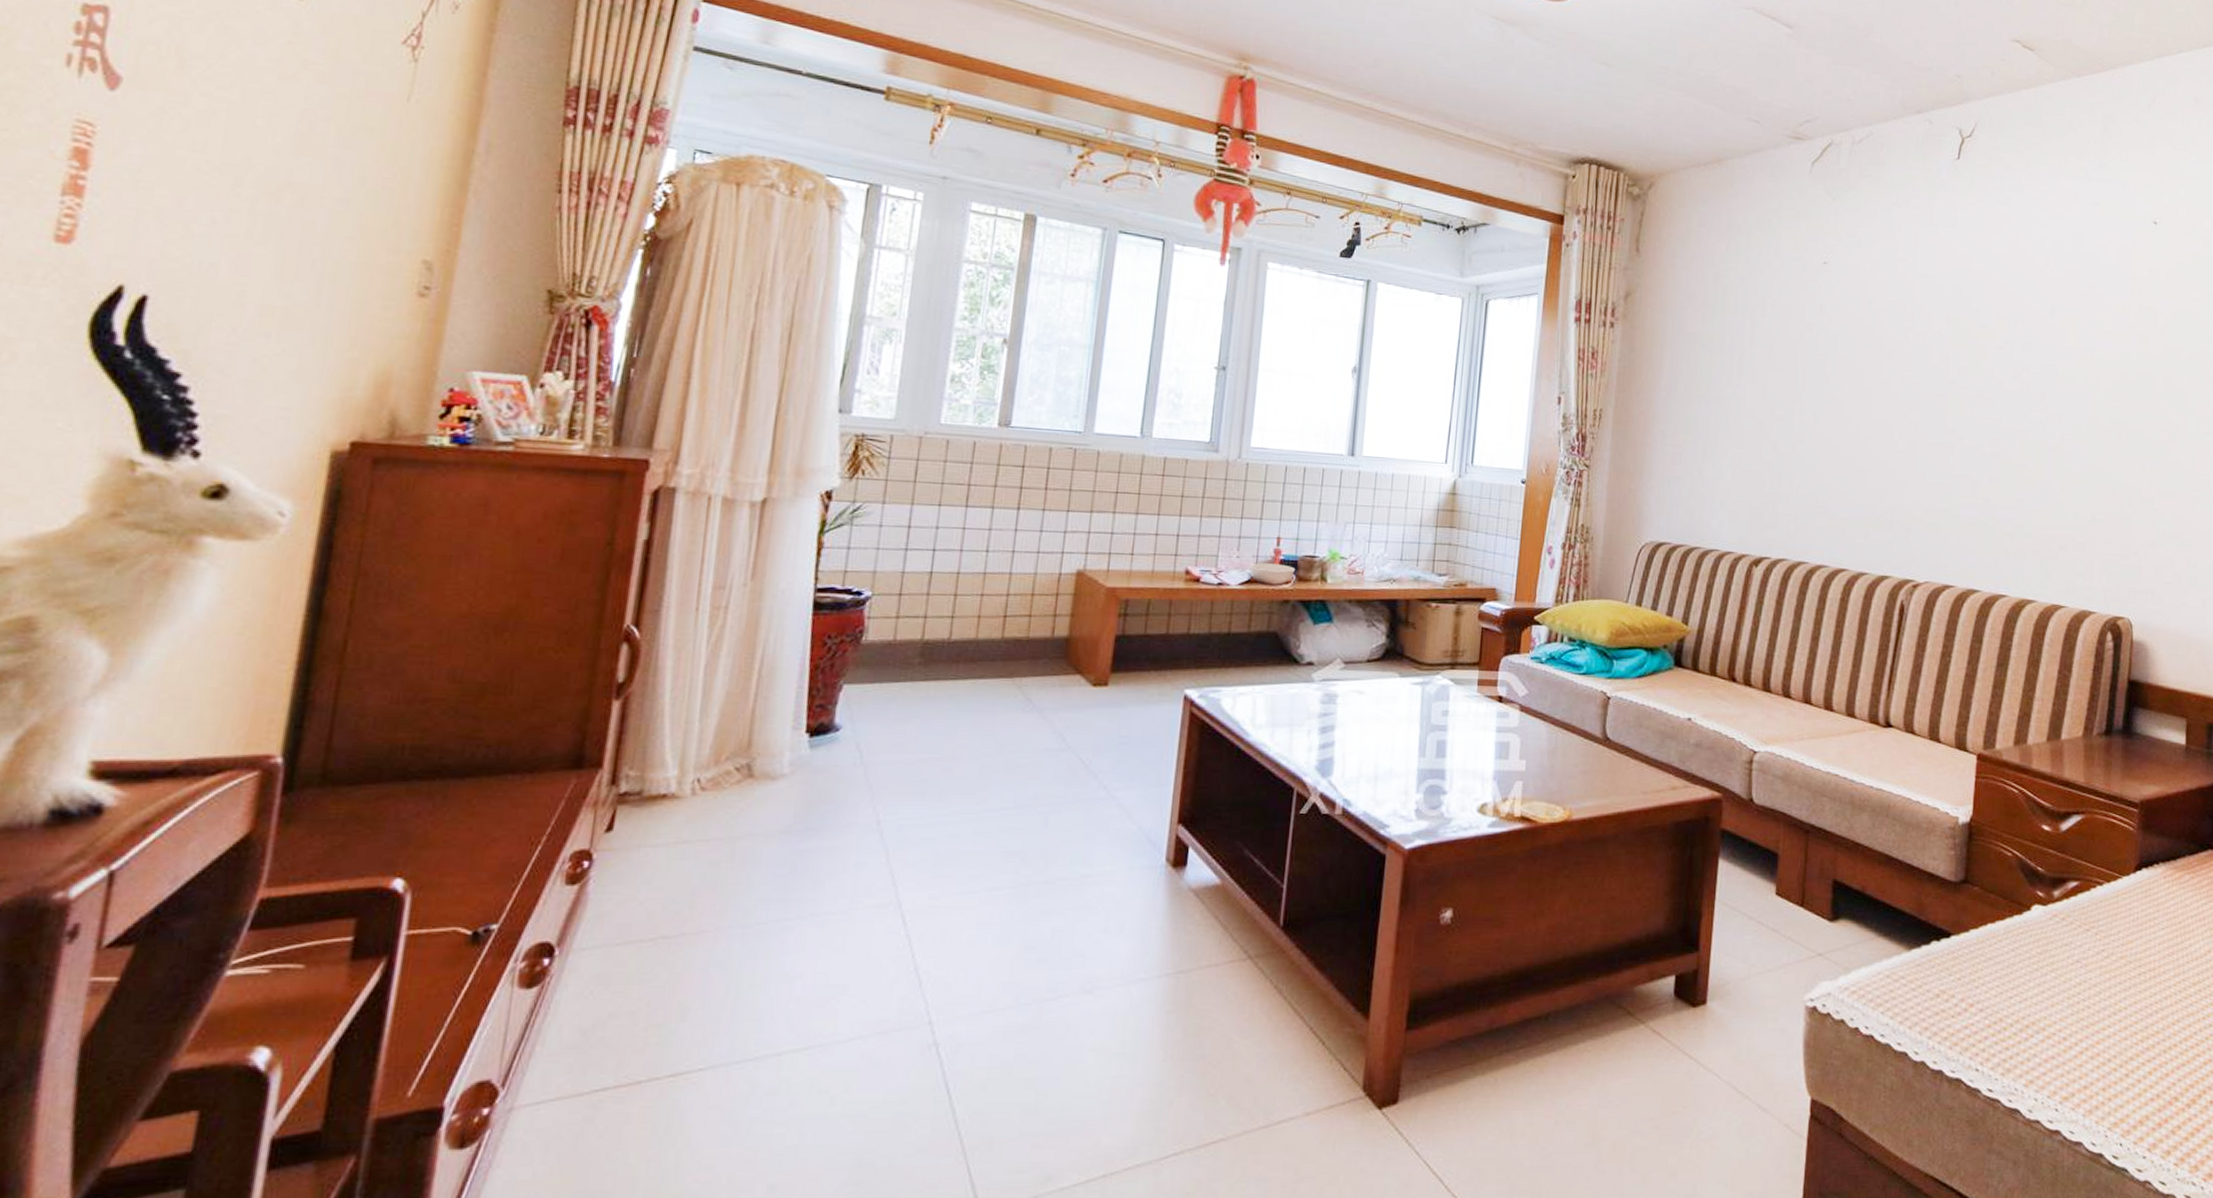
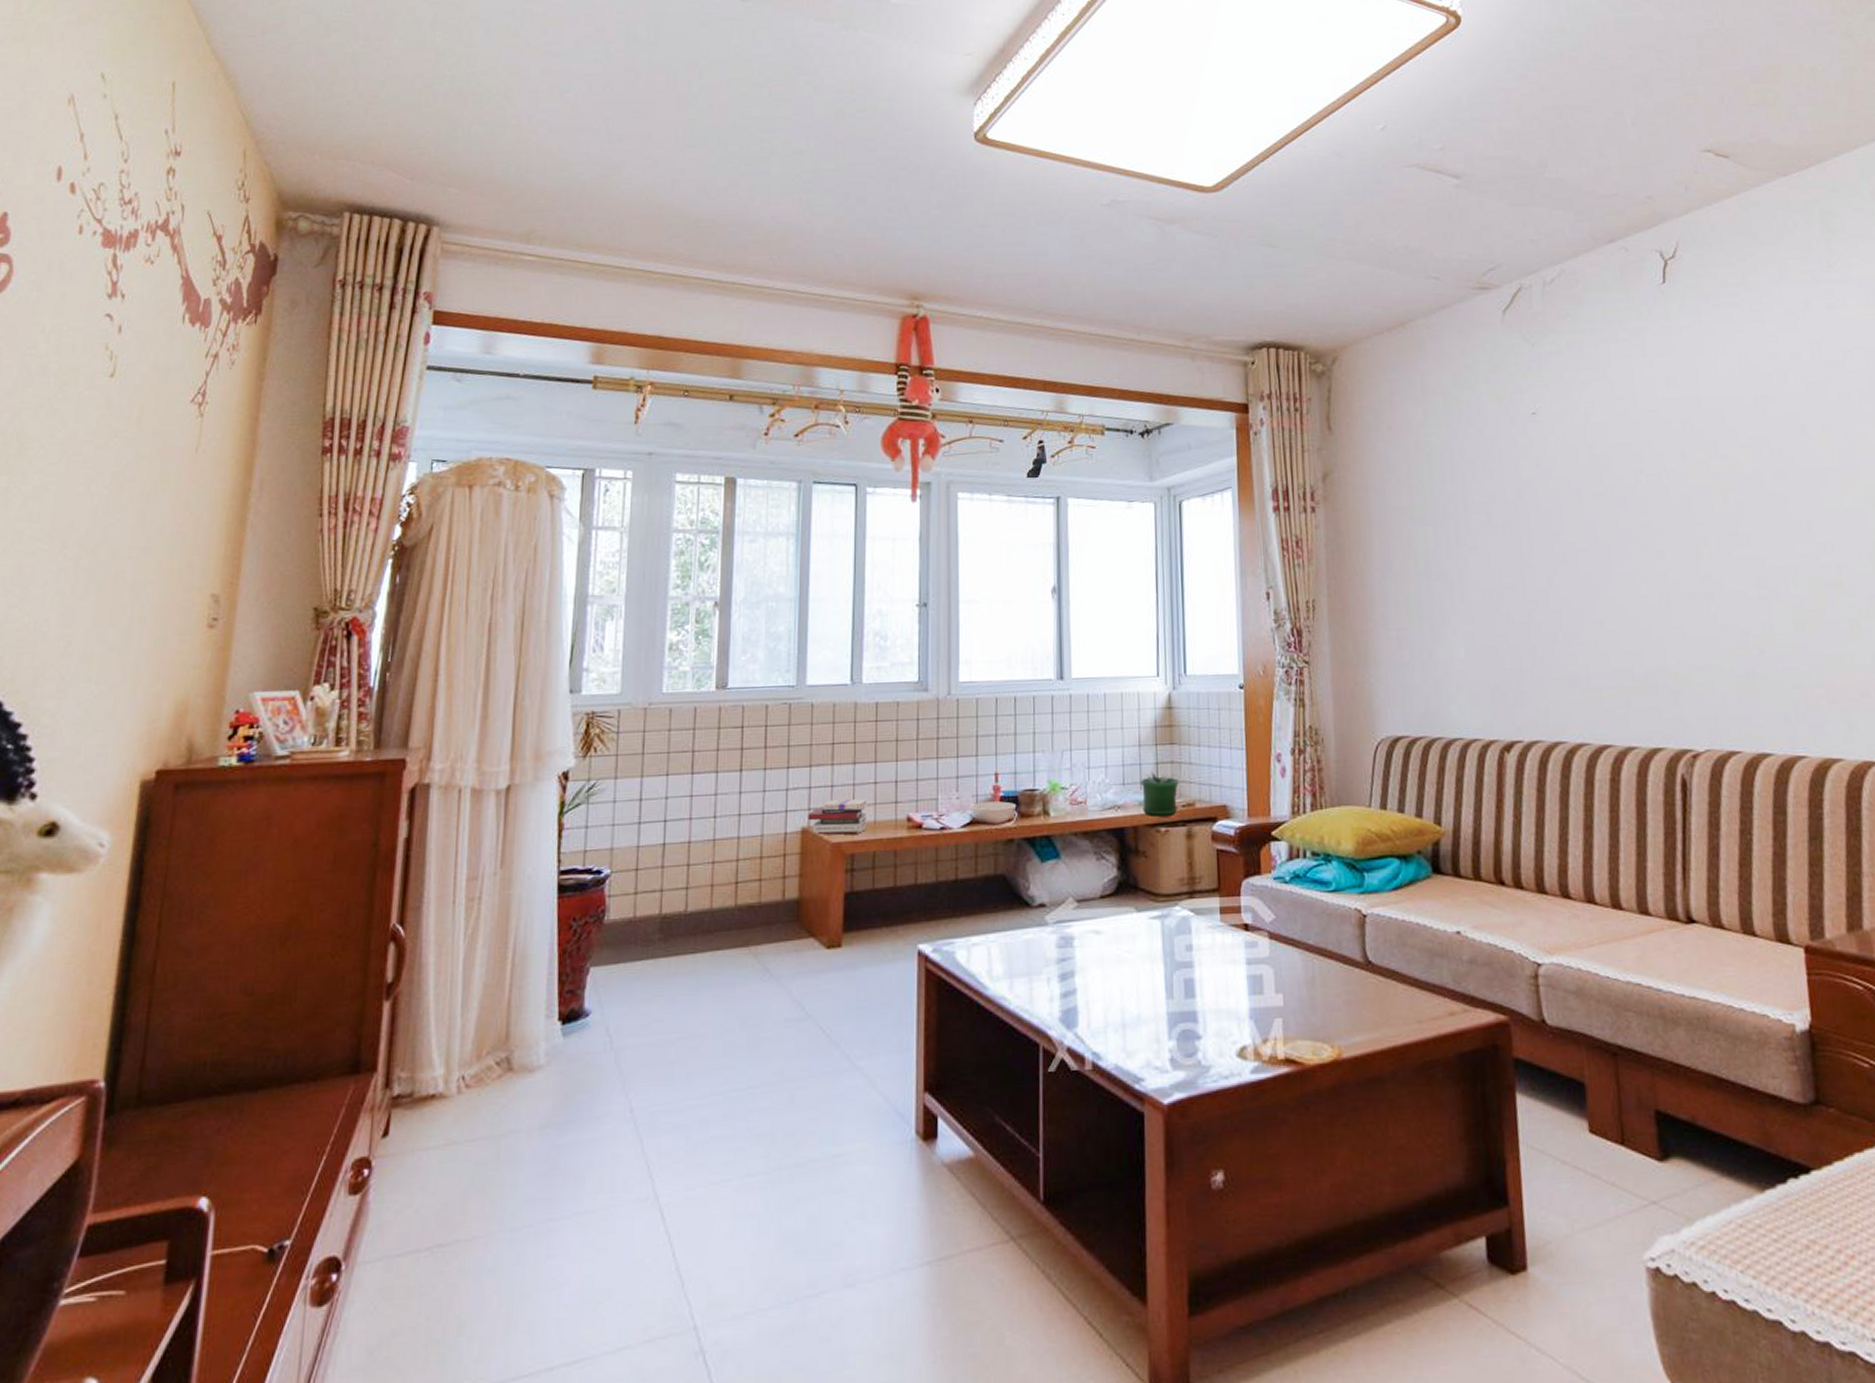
books: none [1084,545,1147,582] -> present [808,798,867,835]
planter: none [1417,551,1457,594] -> present [1140,772,1182,818]

